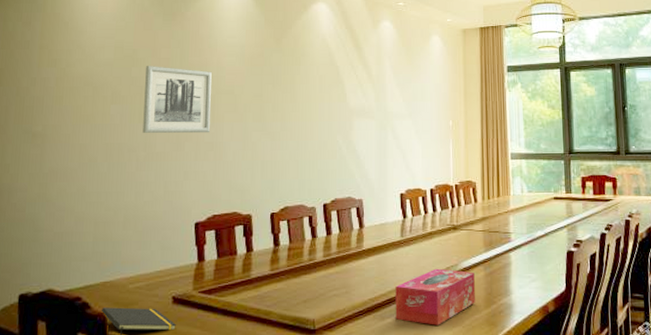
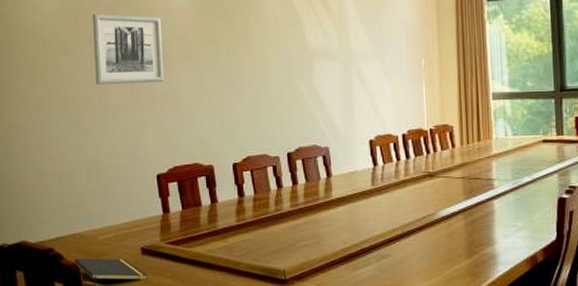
tissue box: present [395,268,475,326] -> none [368,218,455,276]

